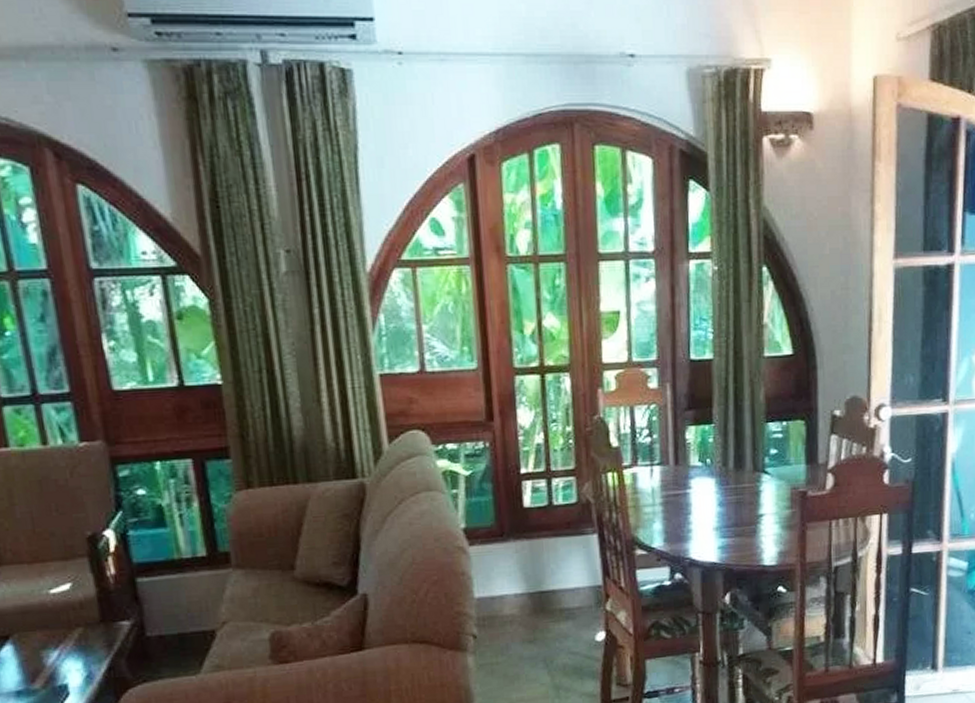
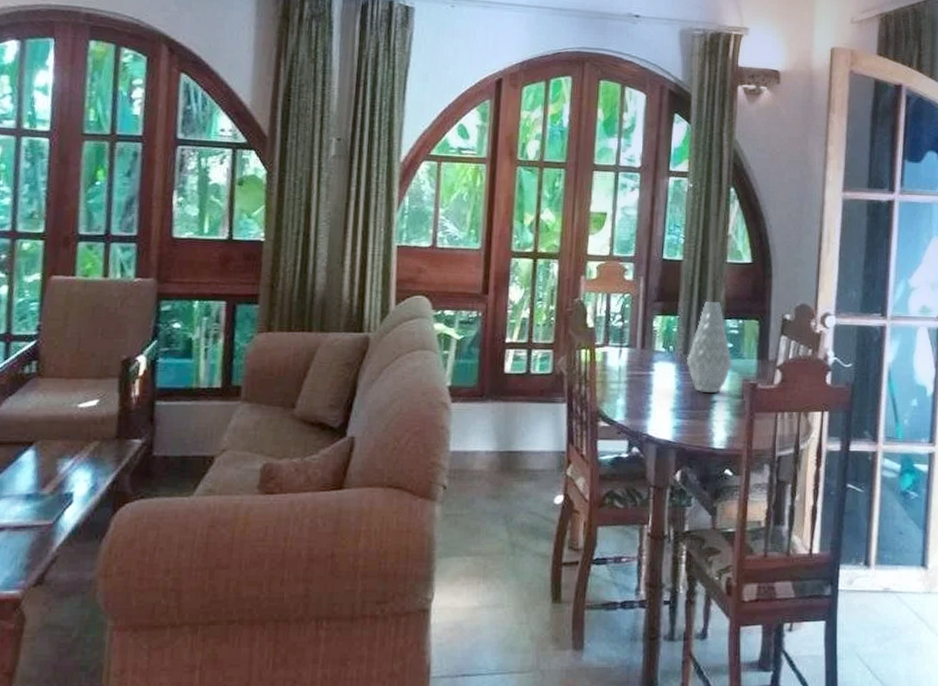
vase: none [727,404,778,507] -> present [687,302,732,393]

